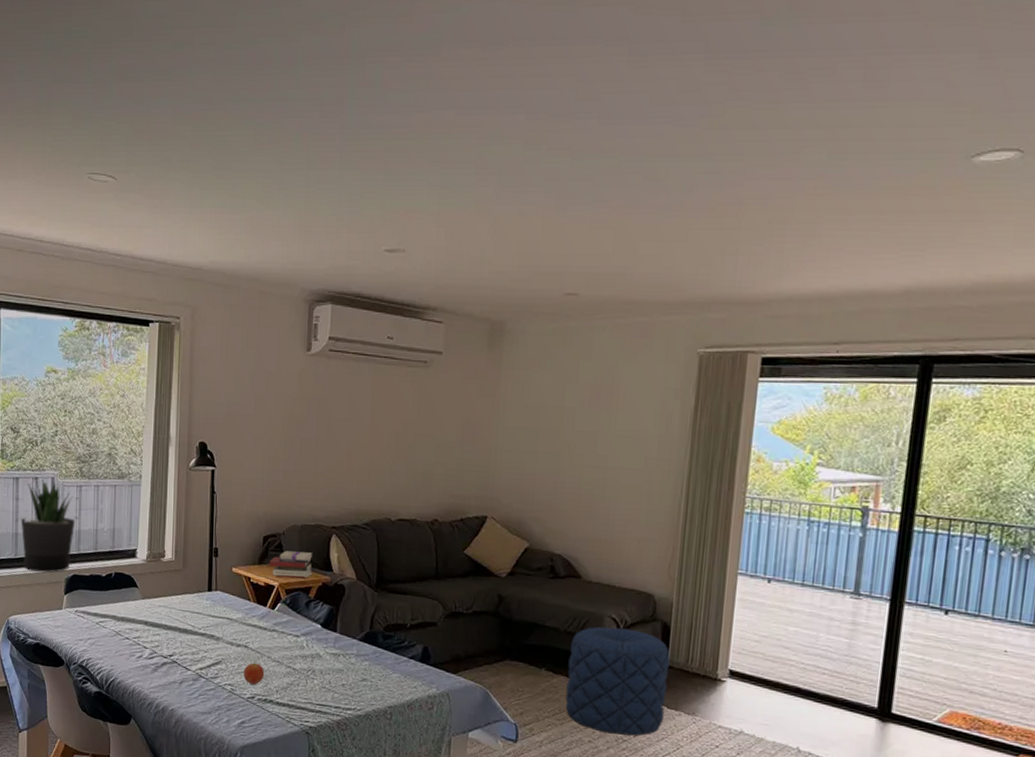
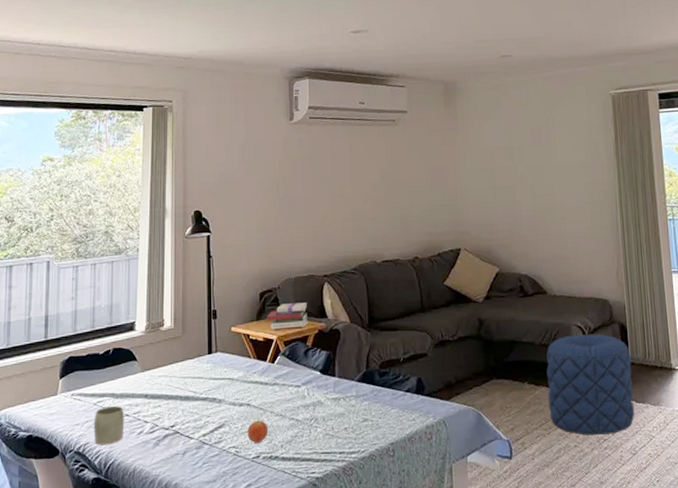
planter: present [20,475,76,573] -> none [13,261,72,360]
mug: none [96,627,125,663] -> present [93,406,125,445]

